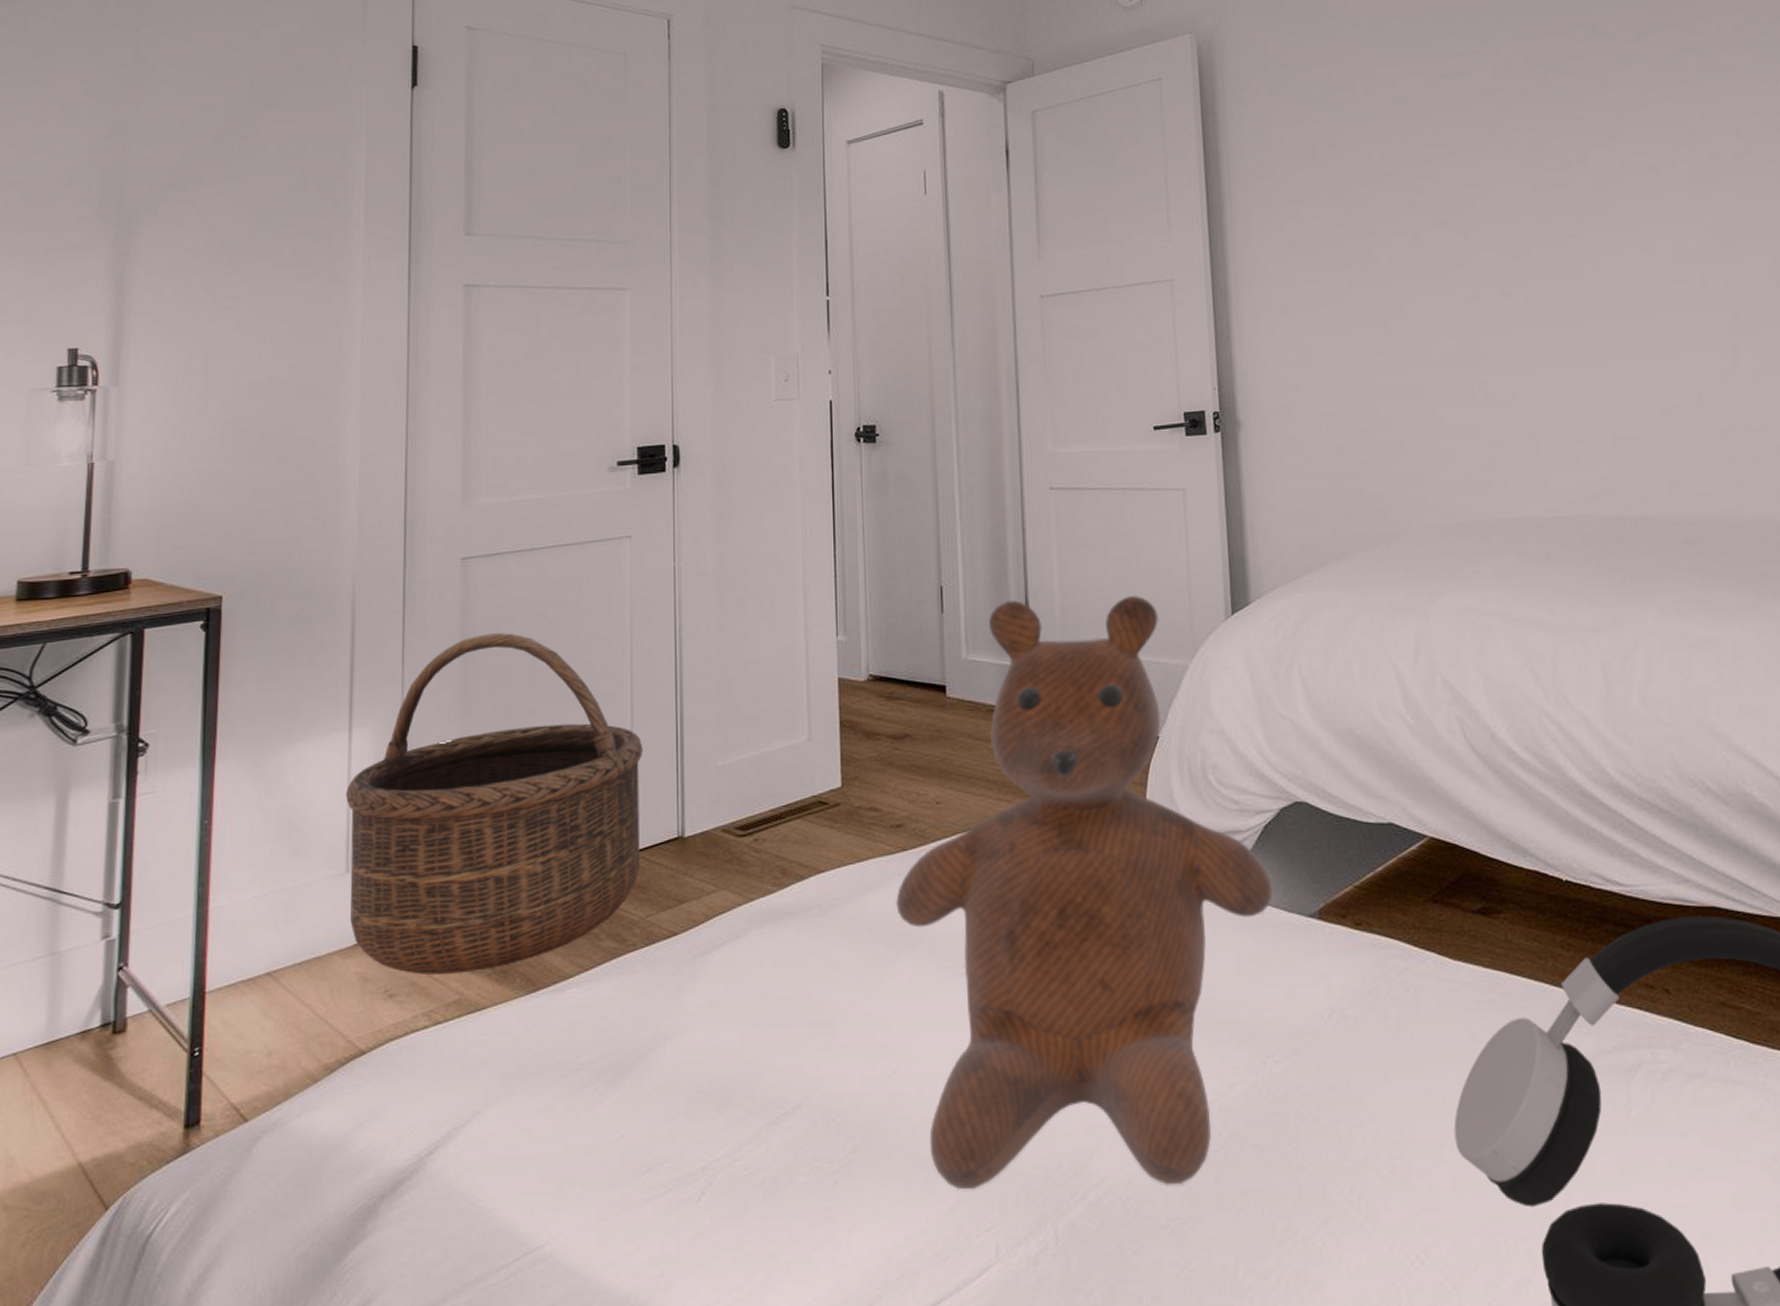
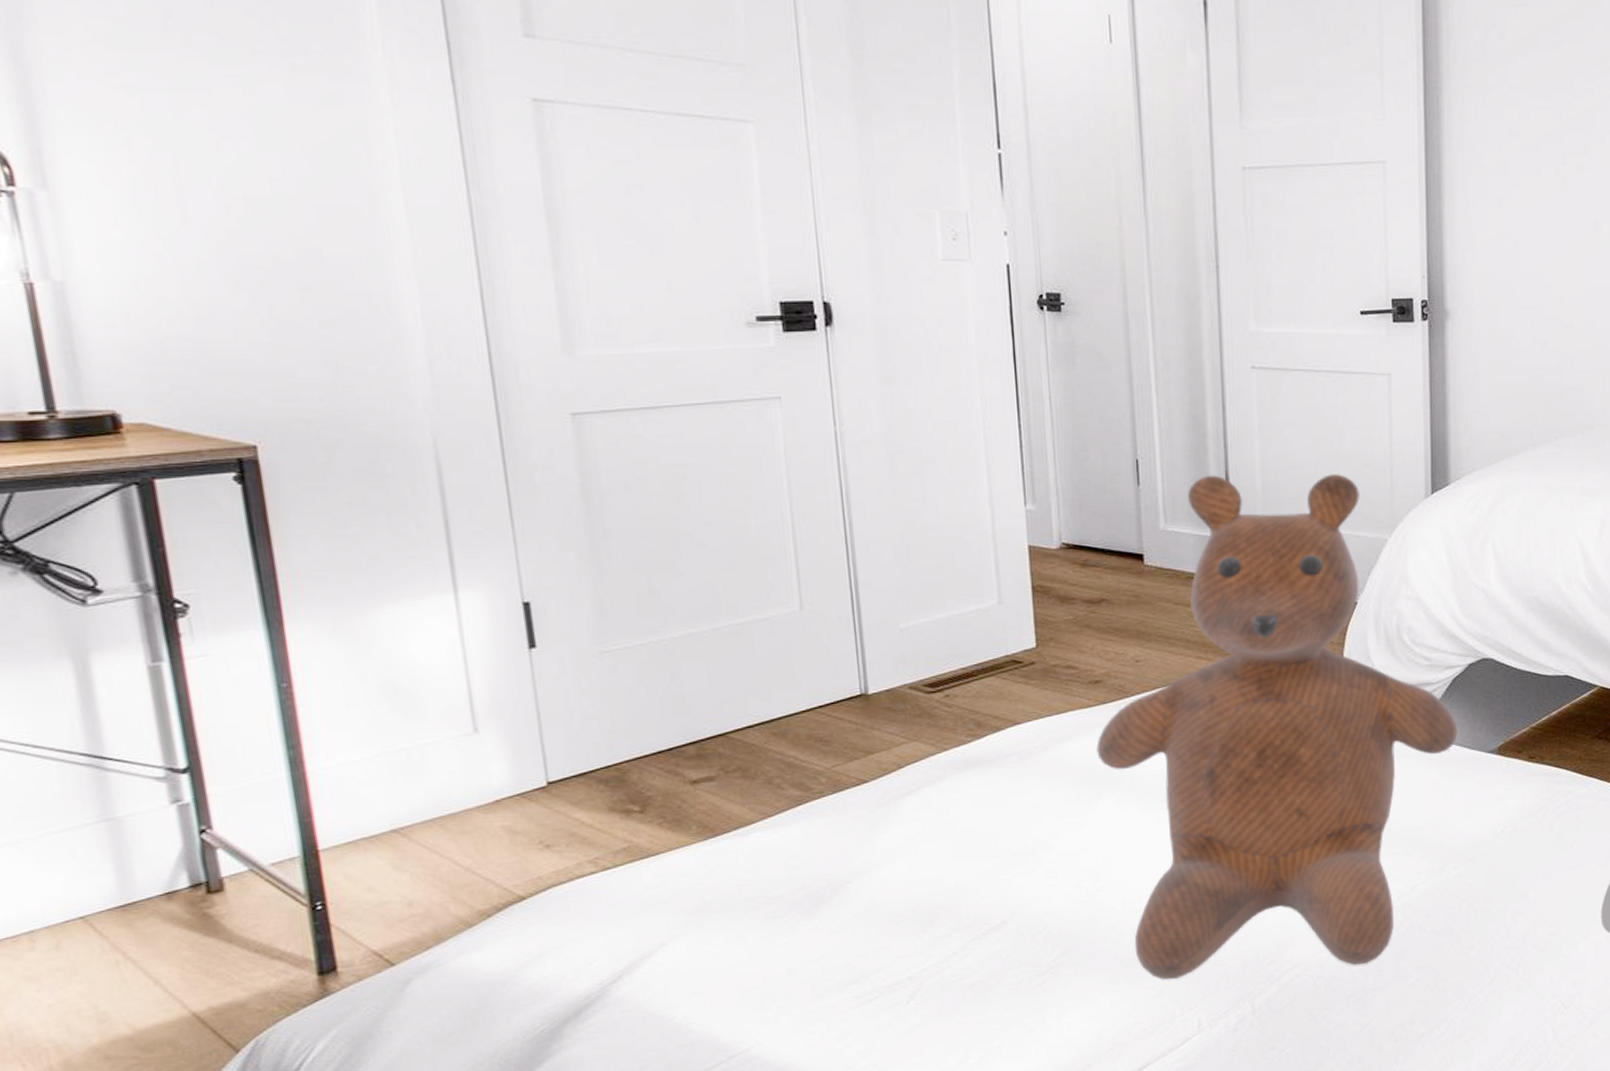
basket: present [346,633,643,975] -> none [461,494,821,826]

